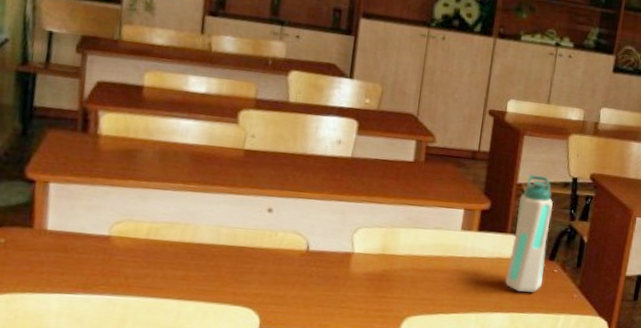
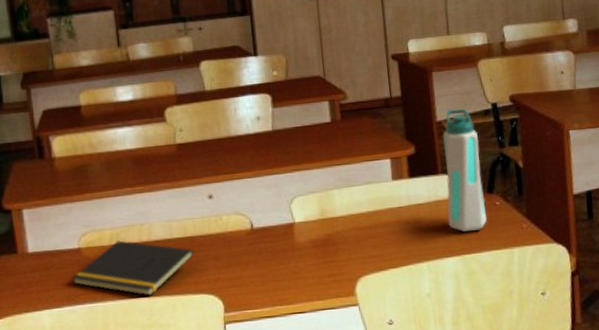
notepad: none [93,236,240,299] -> present [72,240,194,296]

